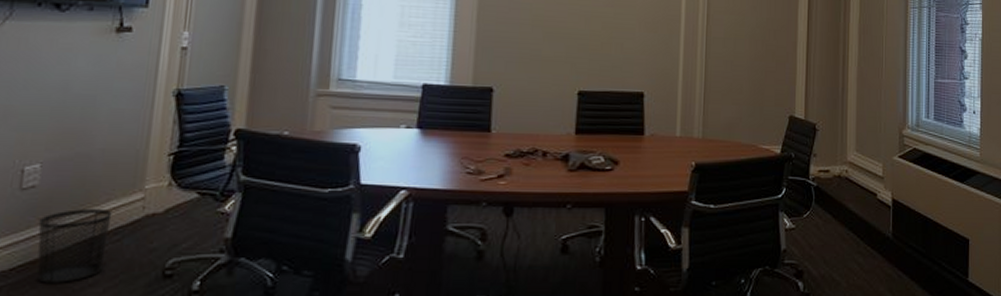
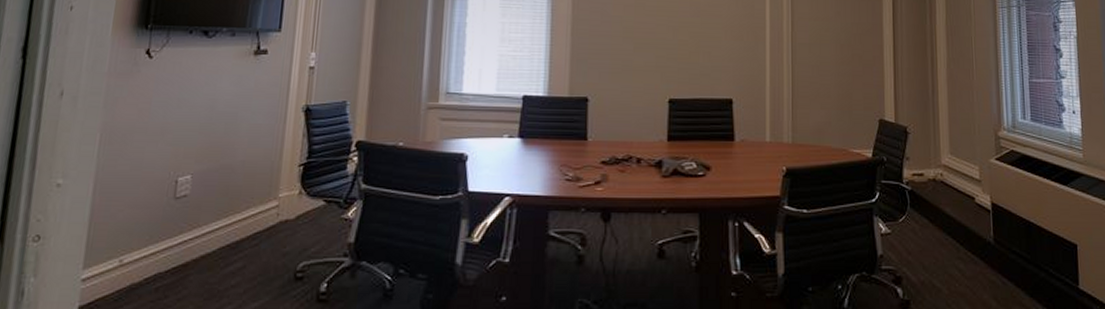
waste bin: present [37,208,113,285] -> none [188,215,251,286]

